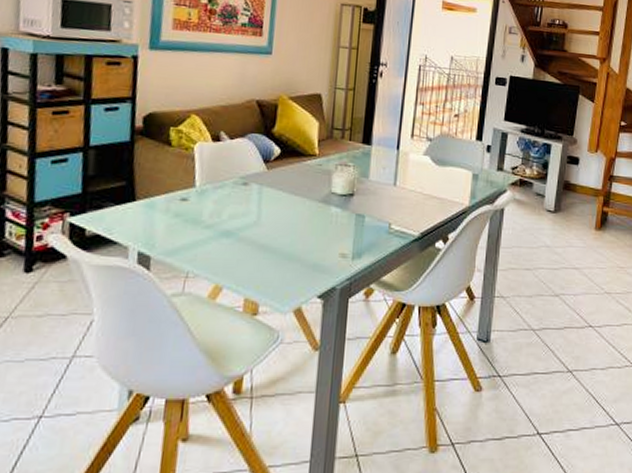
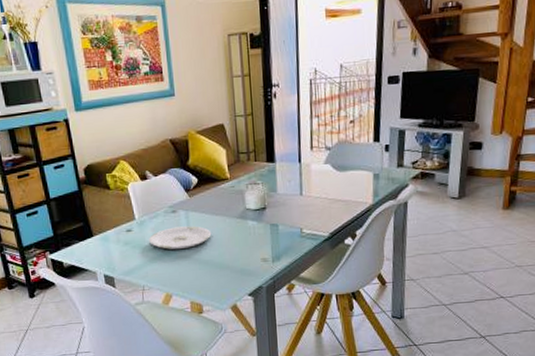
plate: none [207,202,286,231] -> present [149,226,212,250]

